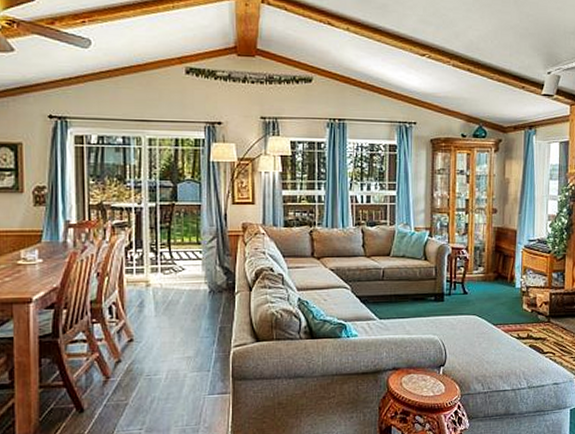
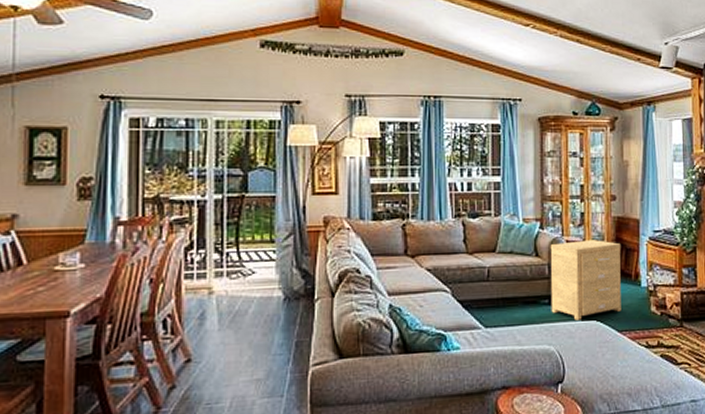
side table: none [436,247,500,315] -> present [550,240,621,320]

